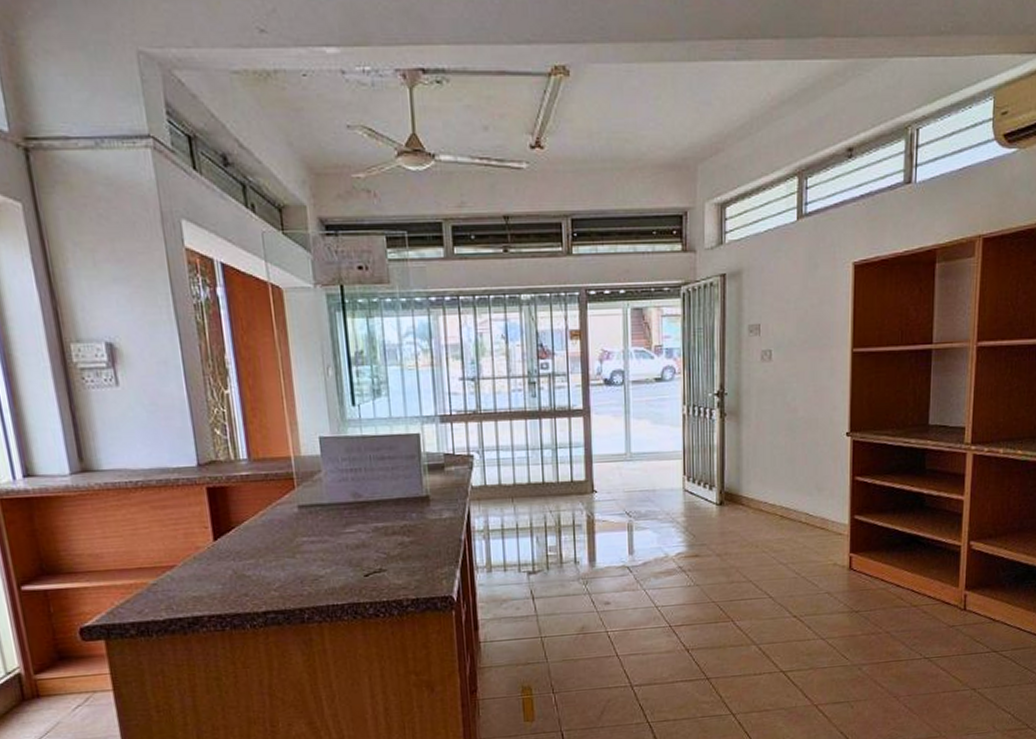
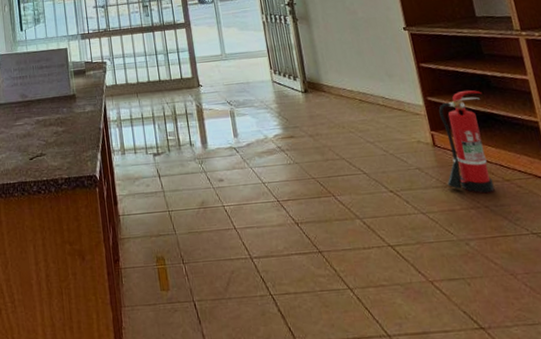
fire extinguisher: none [854,509,913,619] -> present [438,90,495,194]

